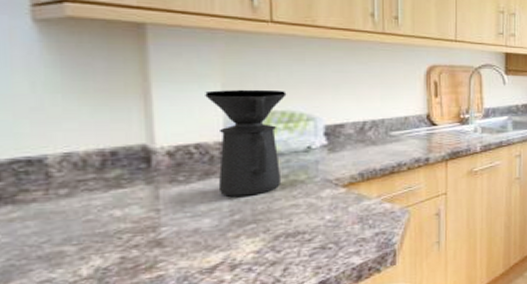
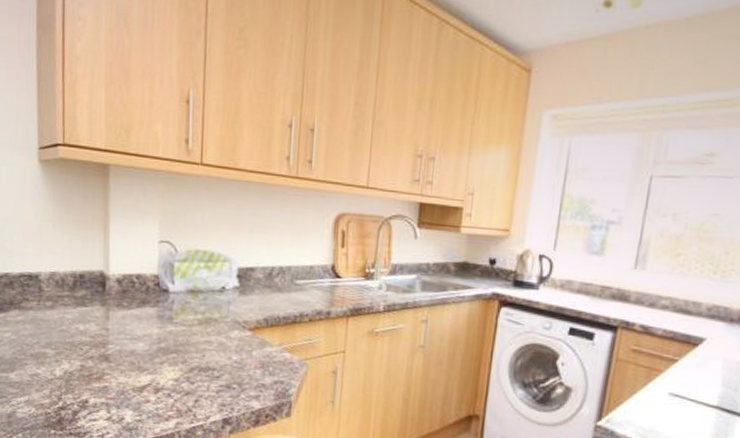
coffee maker: present [205,89,287,197] -> none [147,227,209,327]

